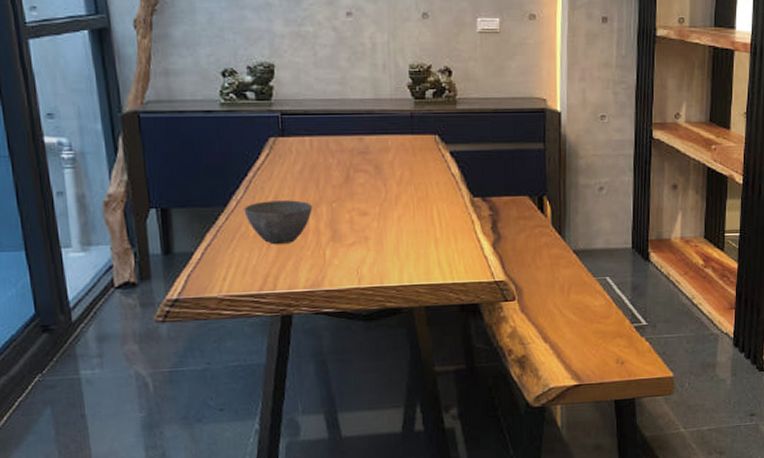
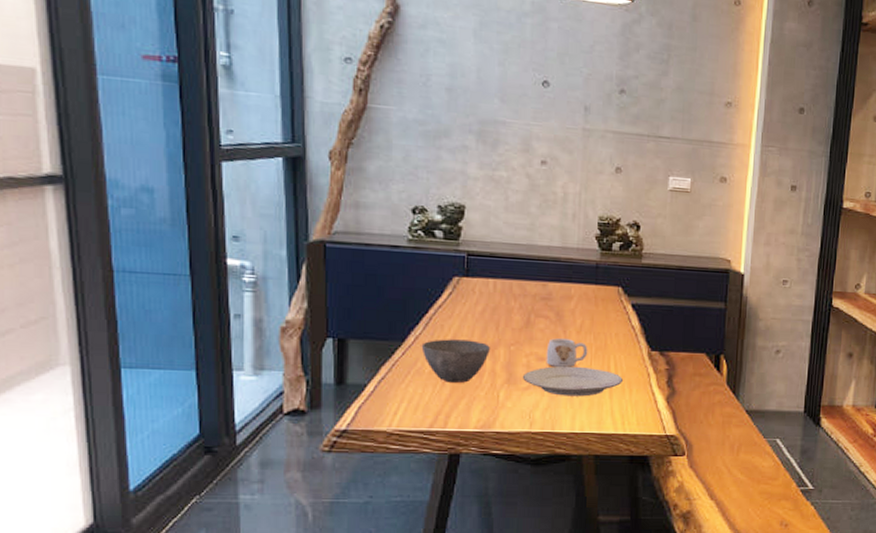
plate: none [346,218,447,250] -> present [522,366,623,397]
mug: none [368,192,410,222] -> present [546,338,588,368]

